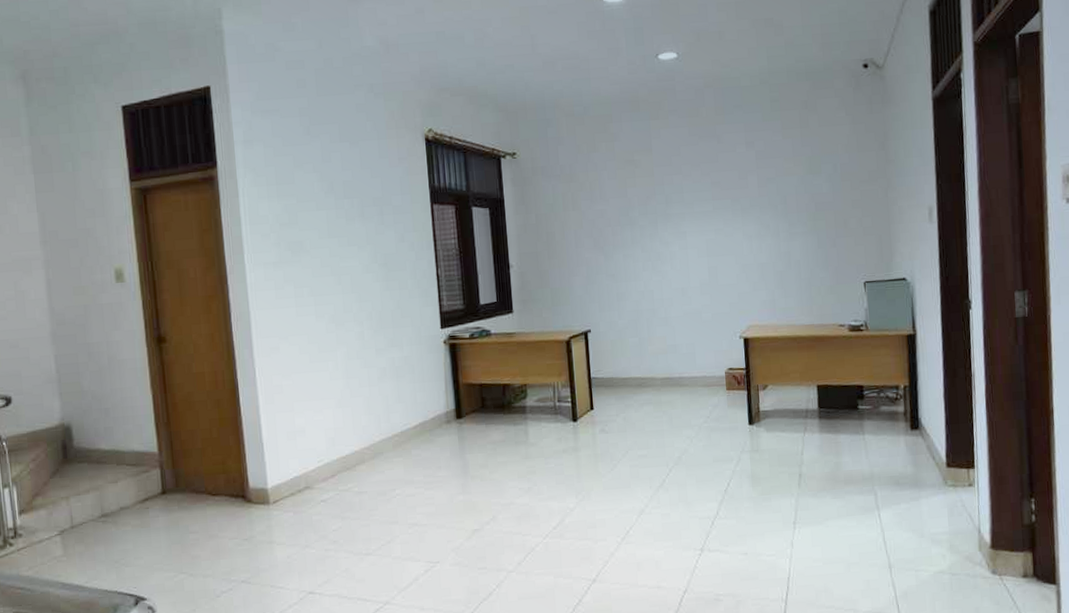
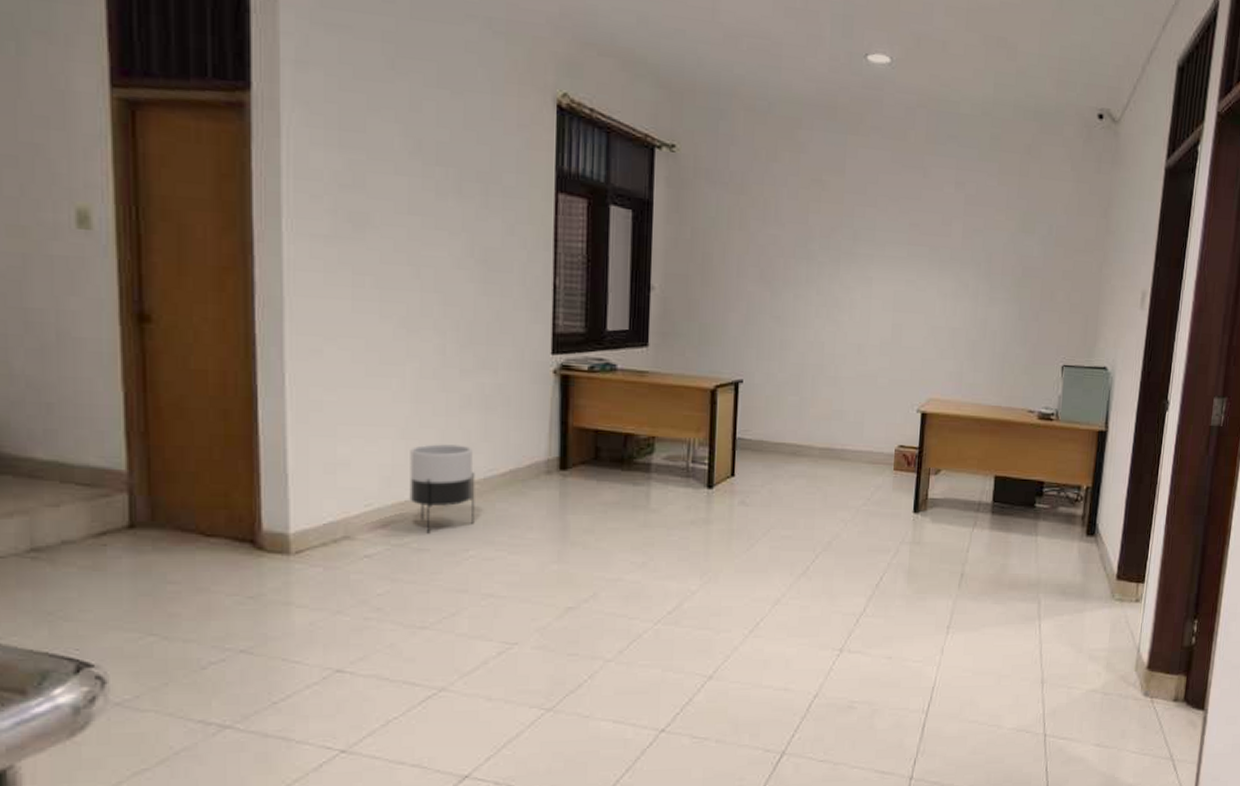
planter: none [346,407,398,479] -> present [409,444,475,534]

